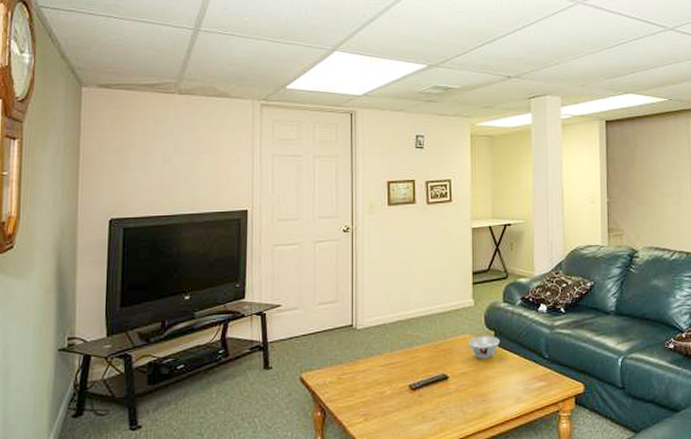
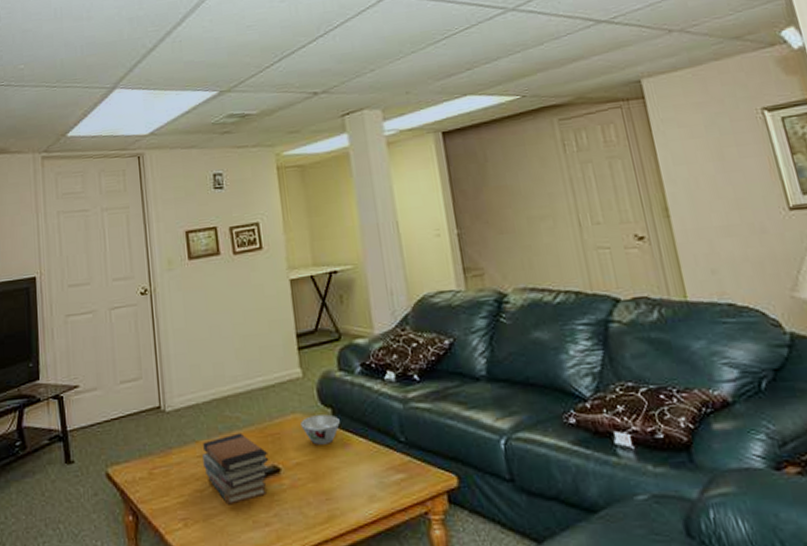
book stack: none [385,348,440,404] -> present [202,433,269,505]

